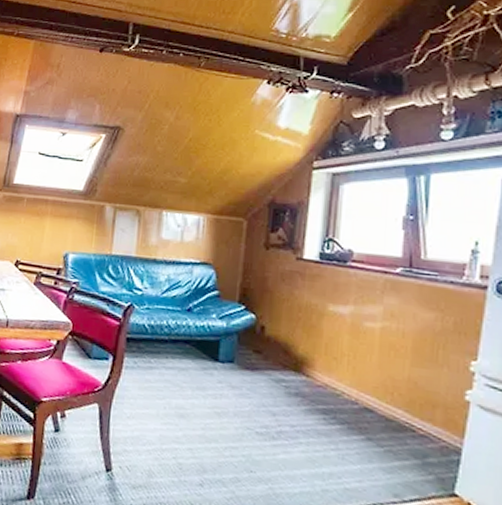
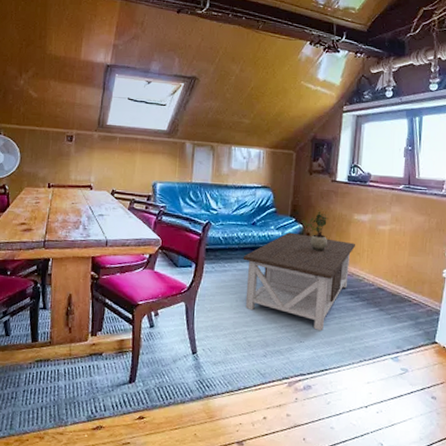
coffee table: none [174,323,330,459] -> present [243,232,355,330]
potted plant: none [254,298,292,352] -> present [301,211,329,252]

